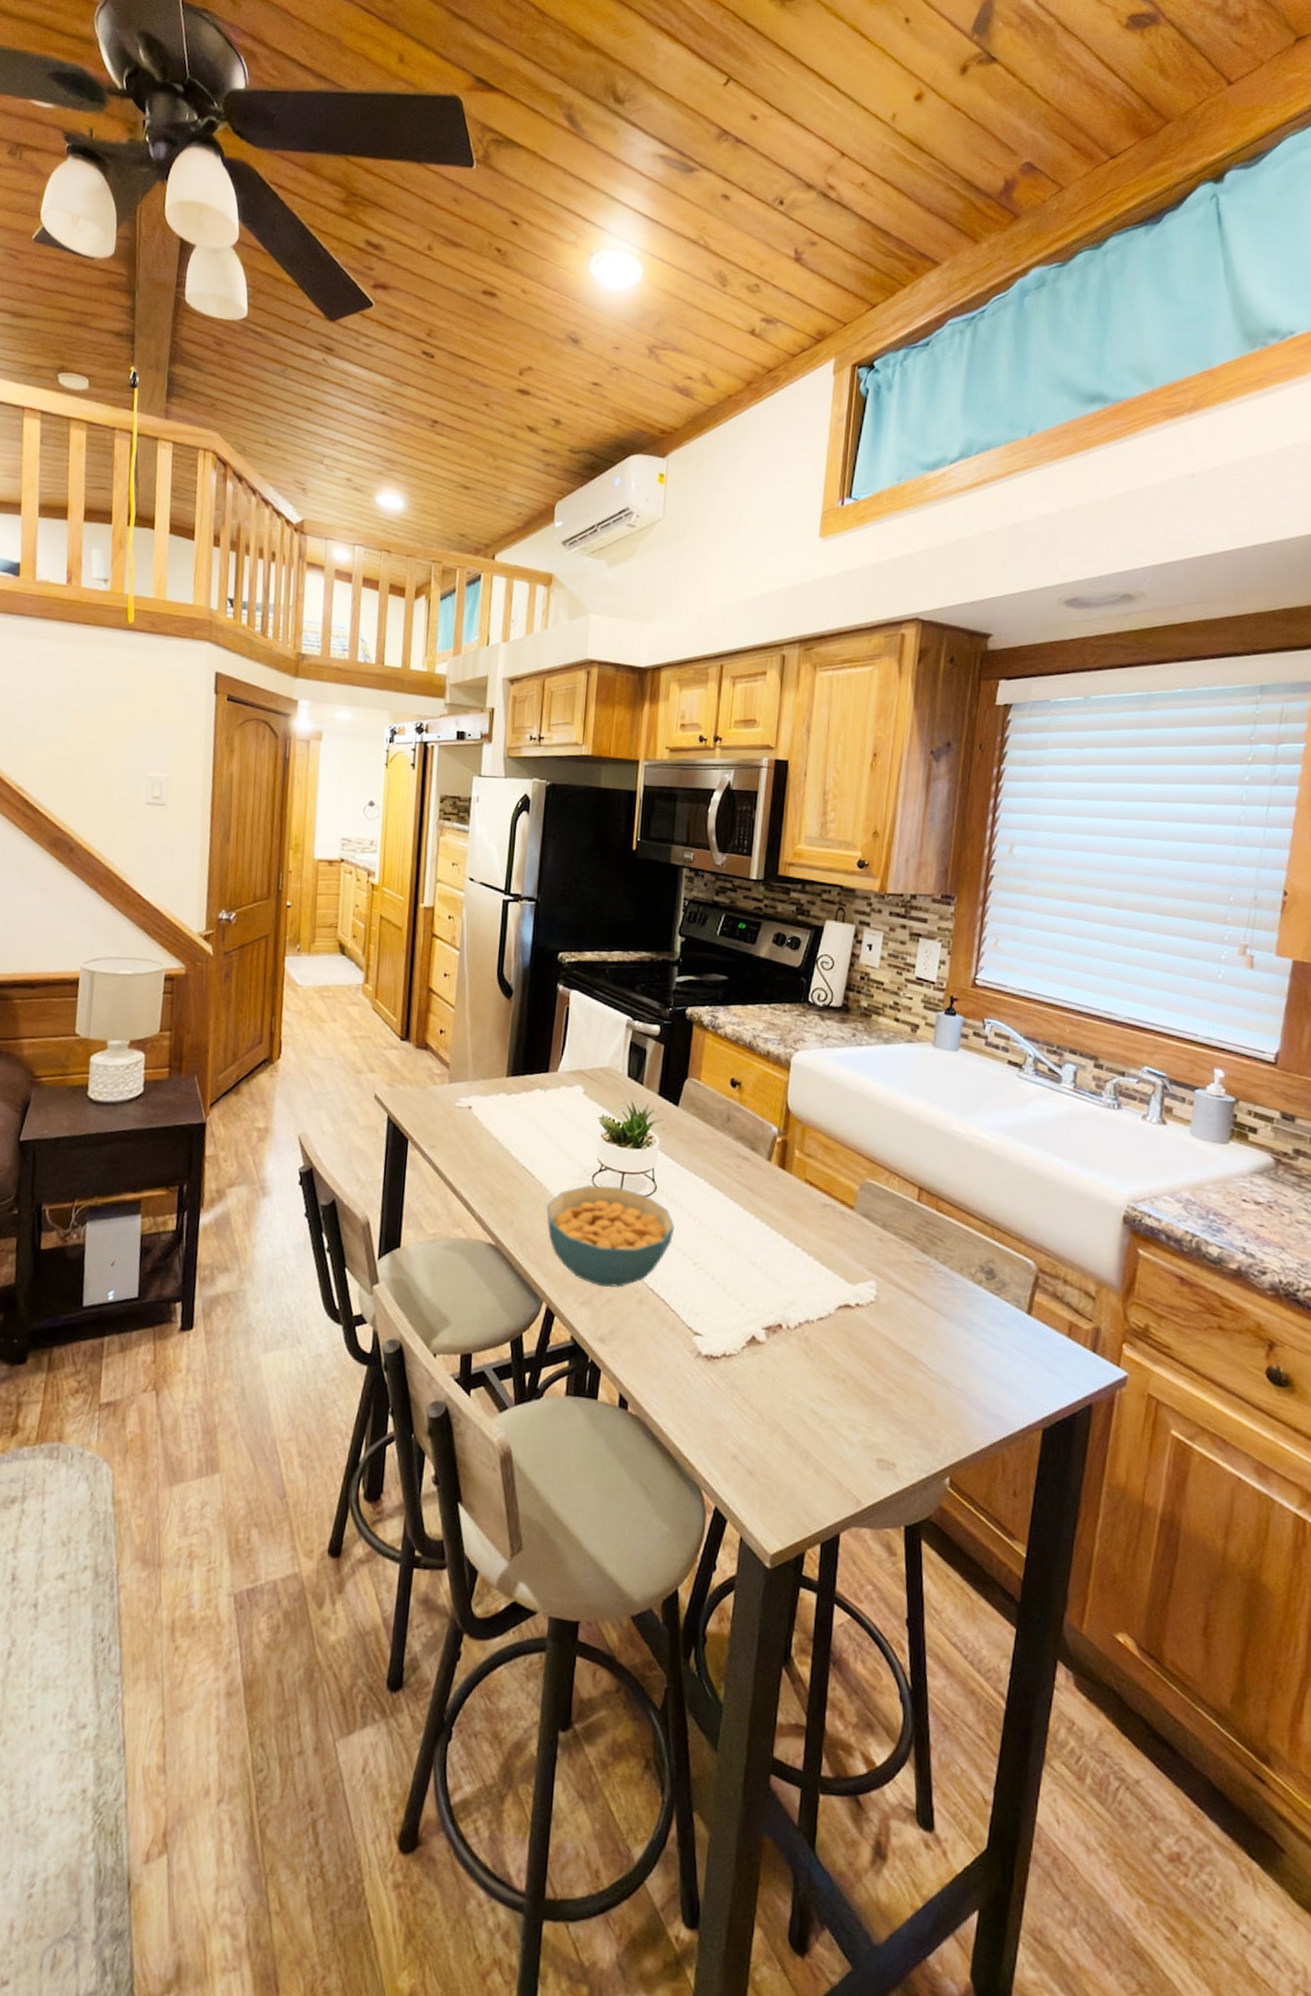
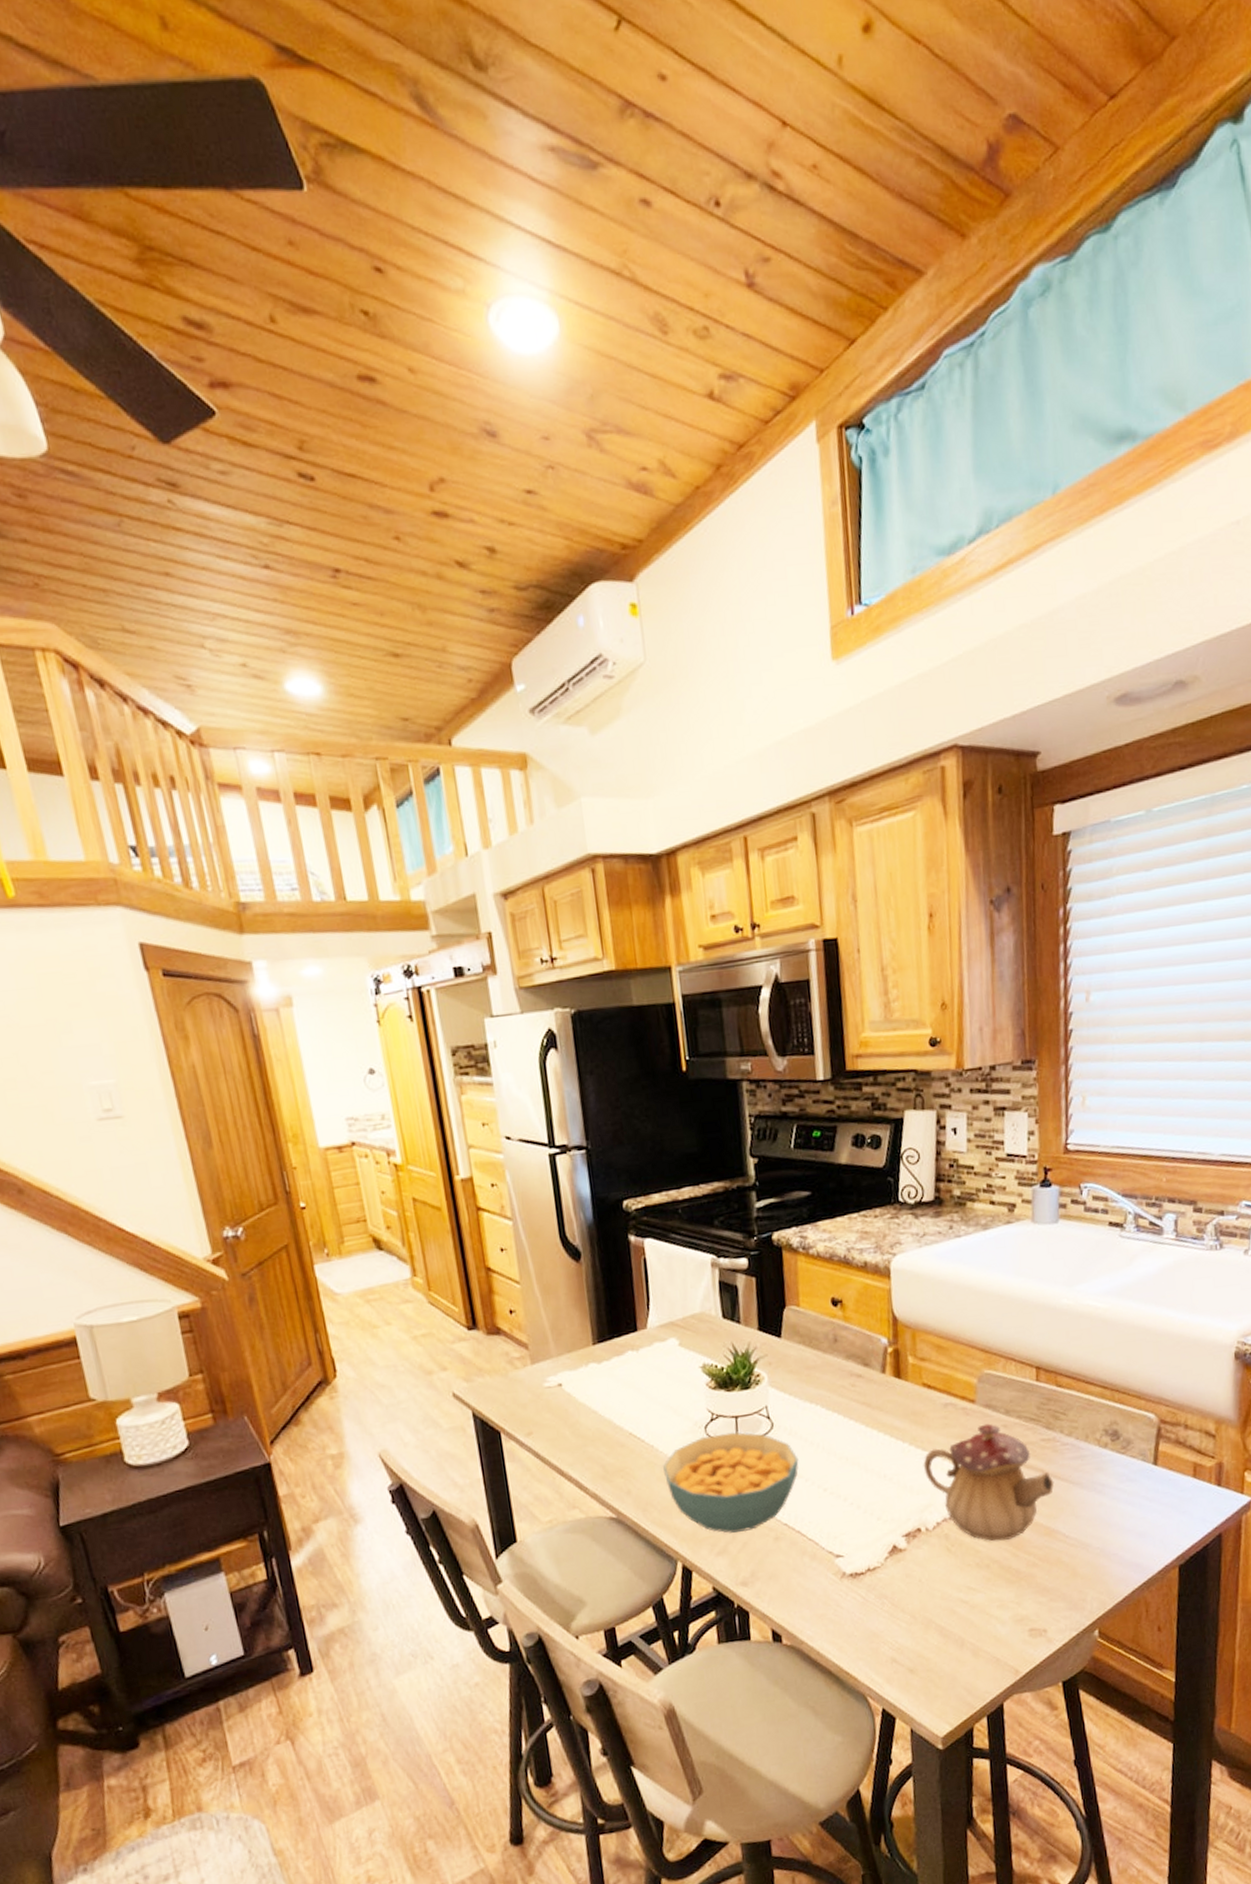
teapot: none [794,1233,923,1358] -> present [923,1423,1055,1541]

